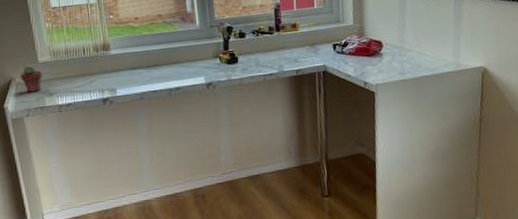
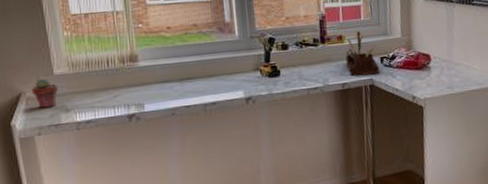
desk organizer: none [299,18,333,63] -> present [345,30,380,77]

